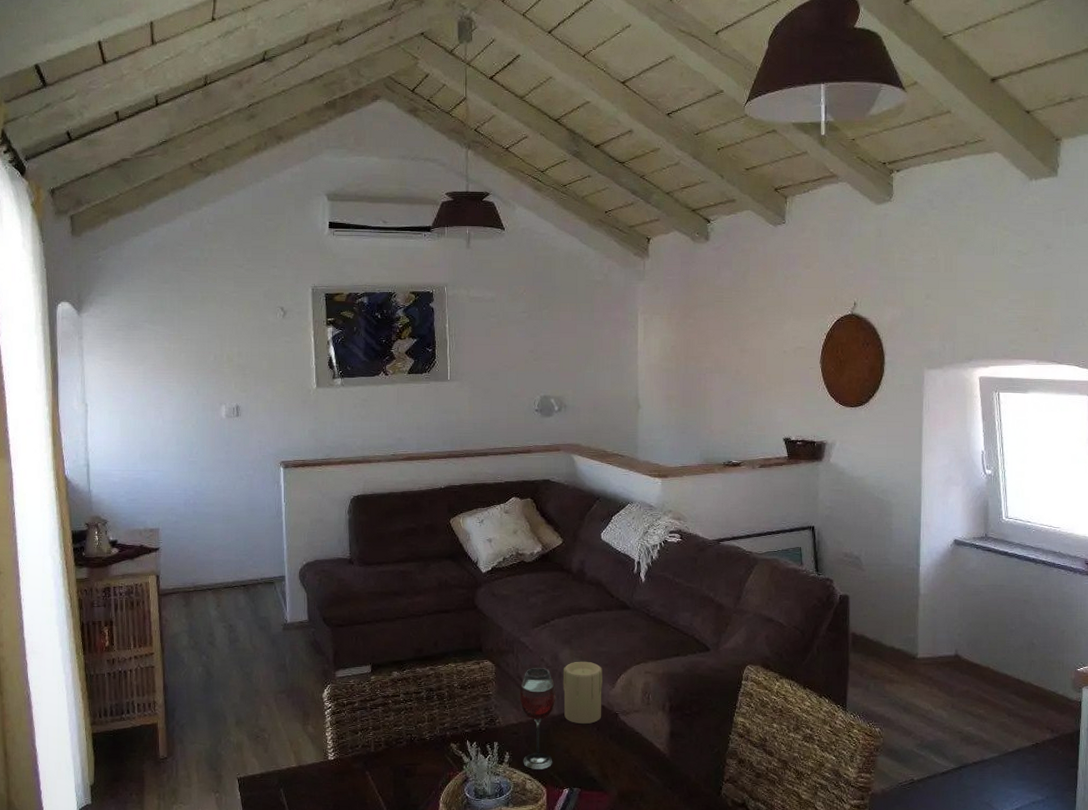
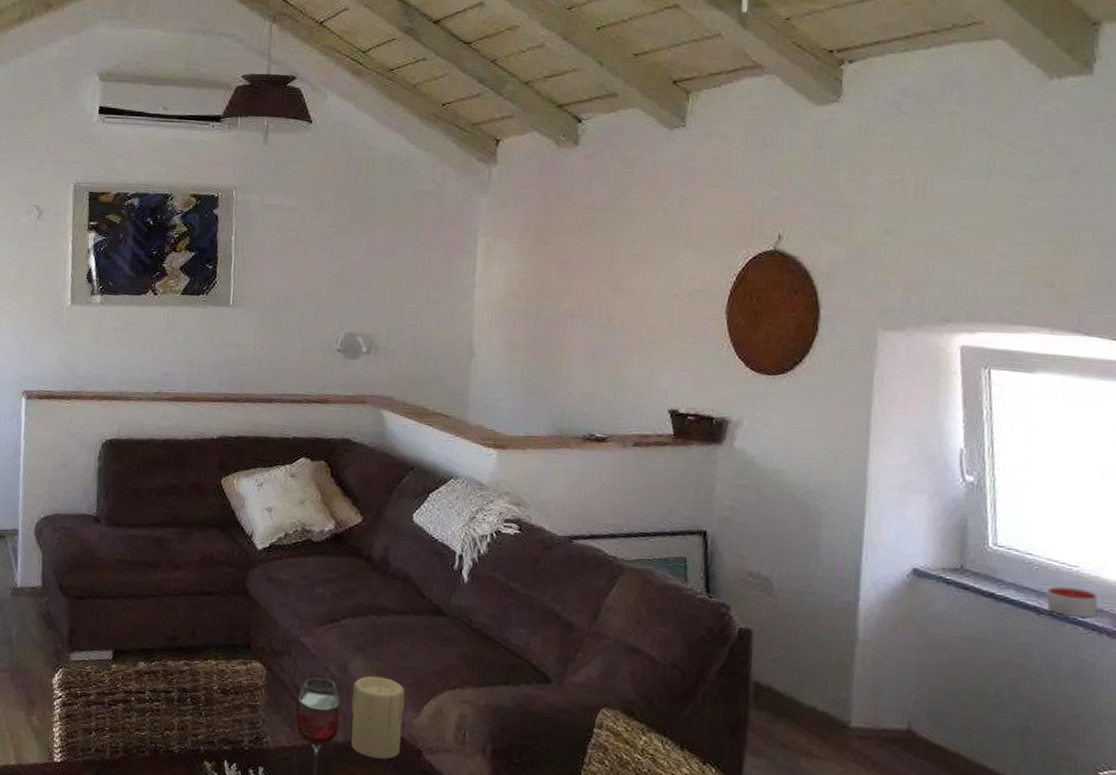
candle: none [1041,543,1073,563] -> present [1047,586,1098,618]

